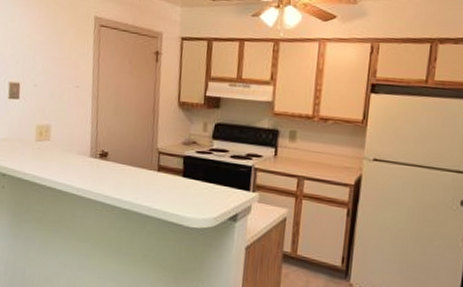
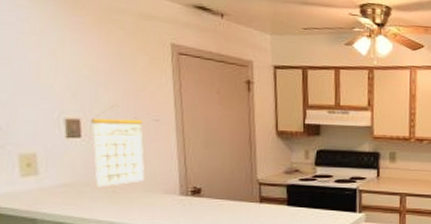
calendar: none [26,72,67,144] -> present [90,106,145,188]

